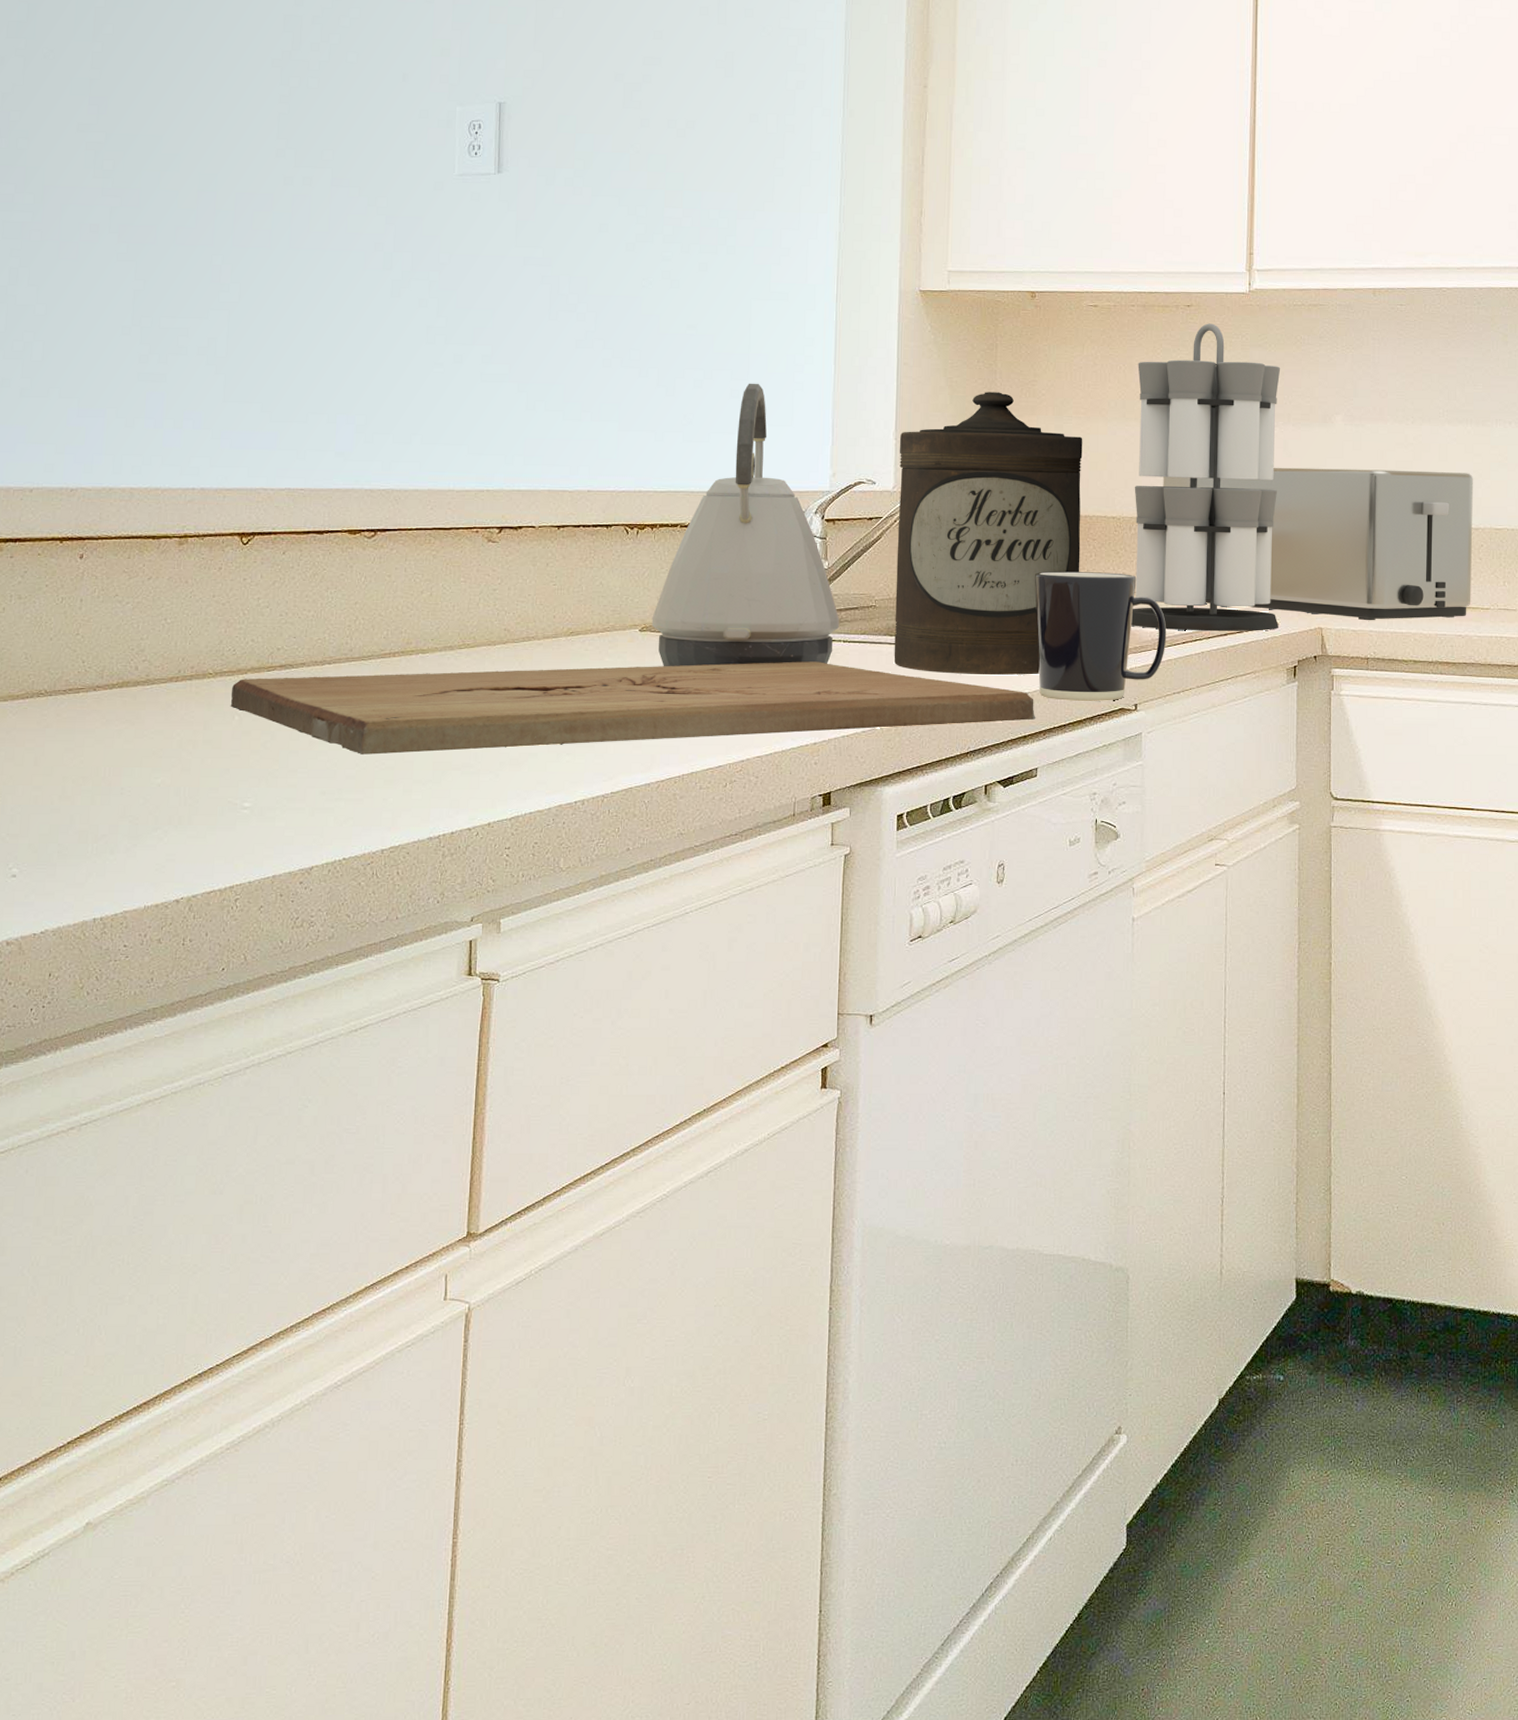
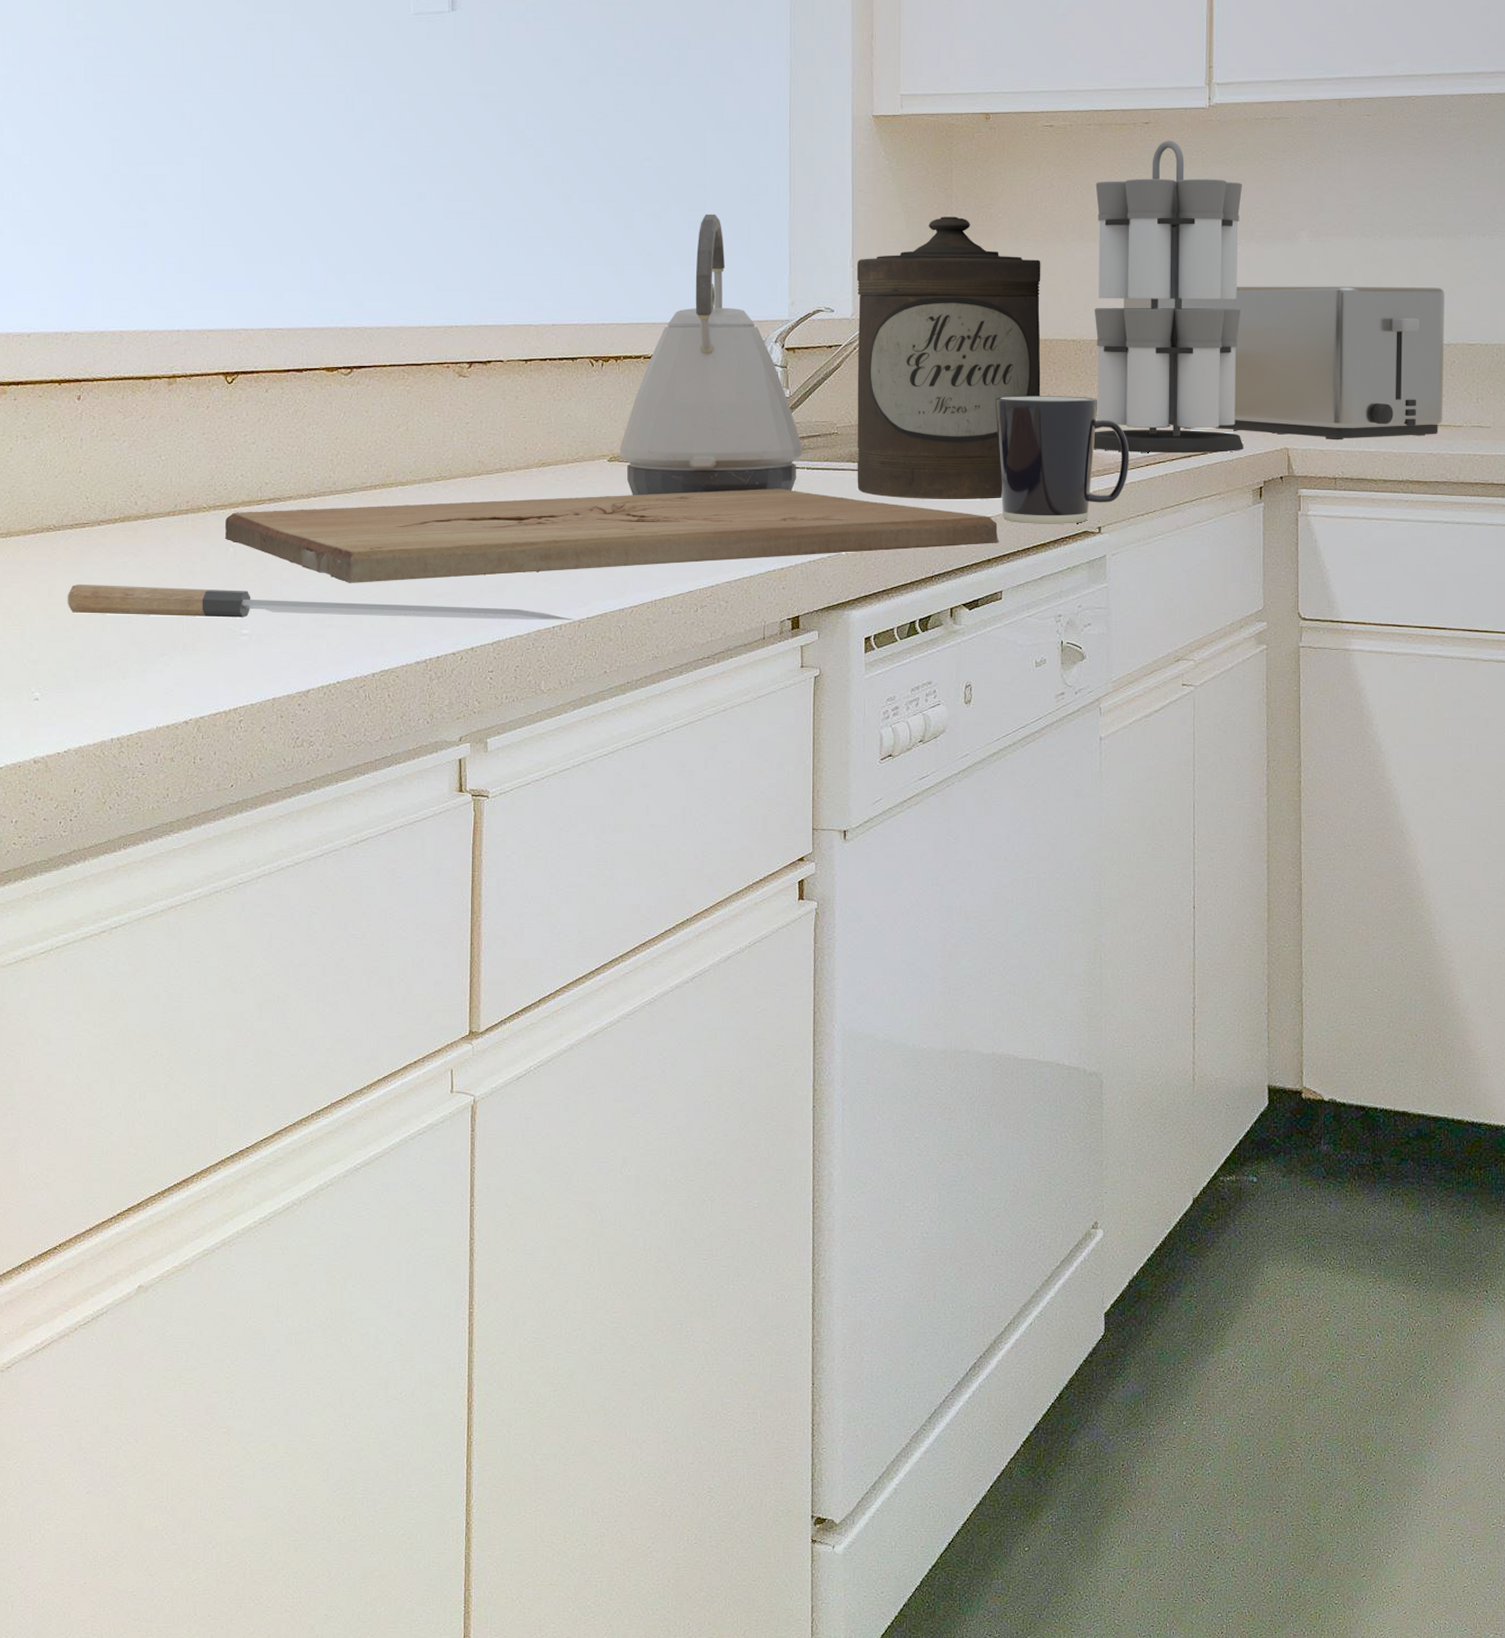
kitchen knife: none [54,752,599,796] -> present [67,584,575,621]

